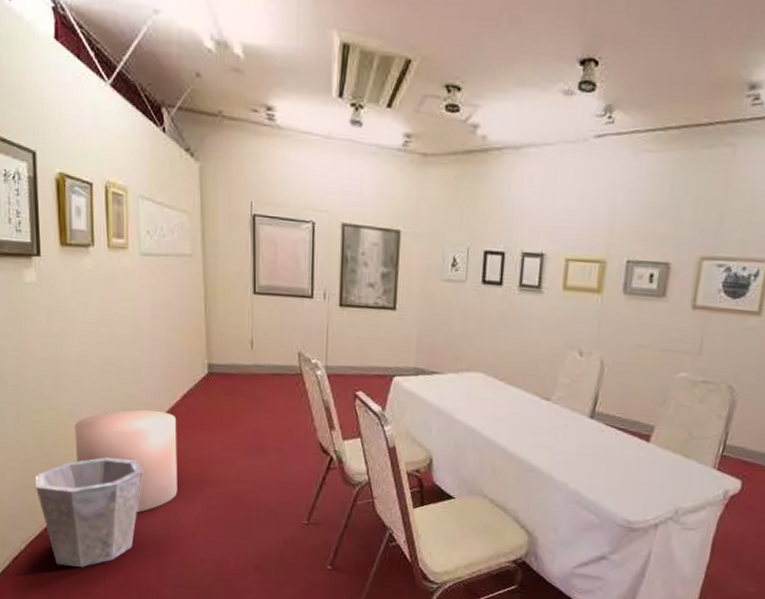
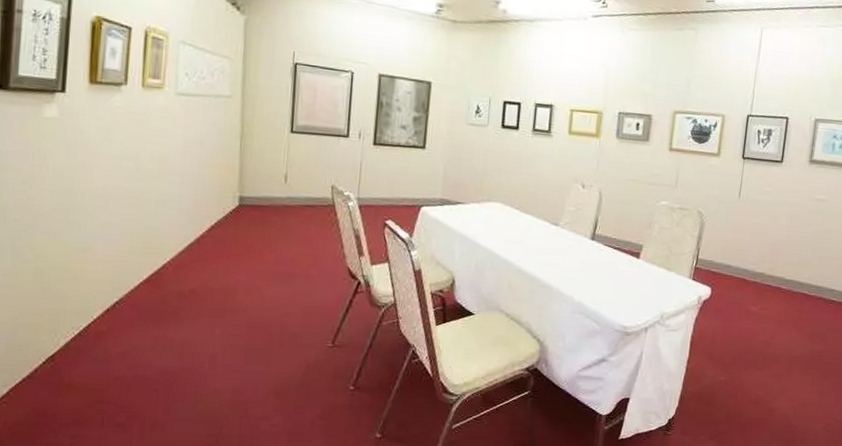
waste bin: present [35,457,143,567] -> none [30,290,159,409]
planter: present [74,409,178,513] -> none [82,241,202,346]

